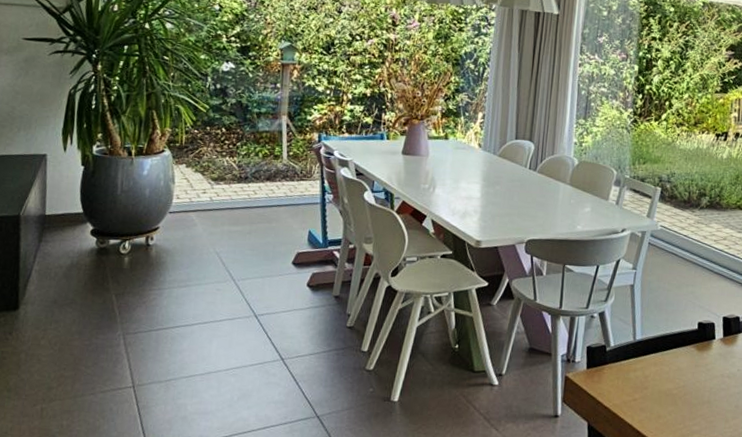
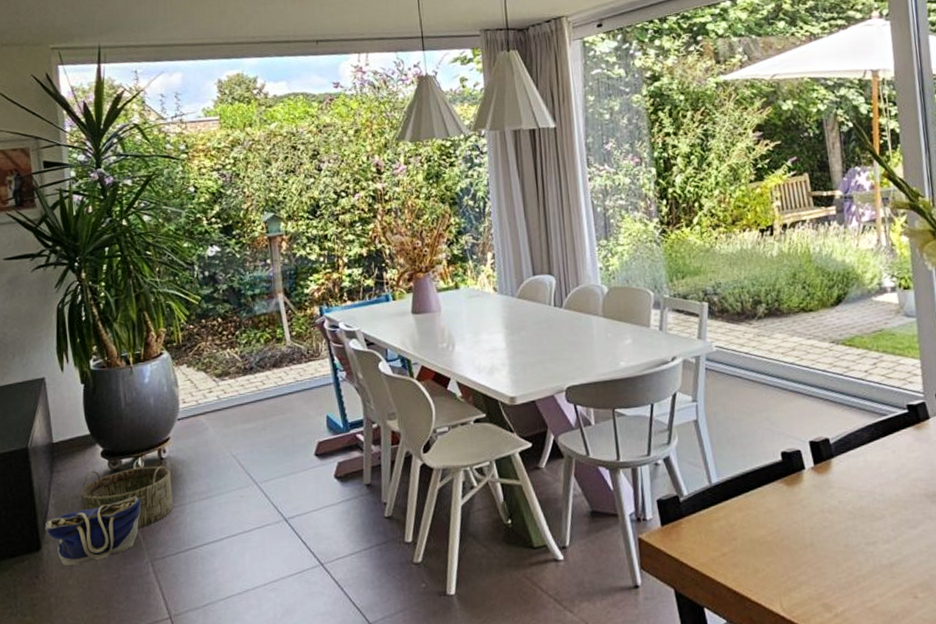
tote bag: none [25,274,122,328] -> present [45,496,141,566]
basket: none [64,245,155,304] -> present [80,465,174,529]

